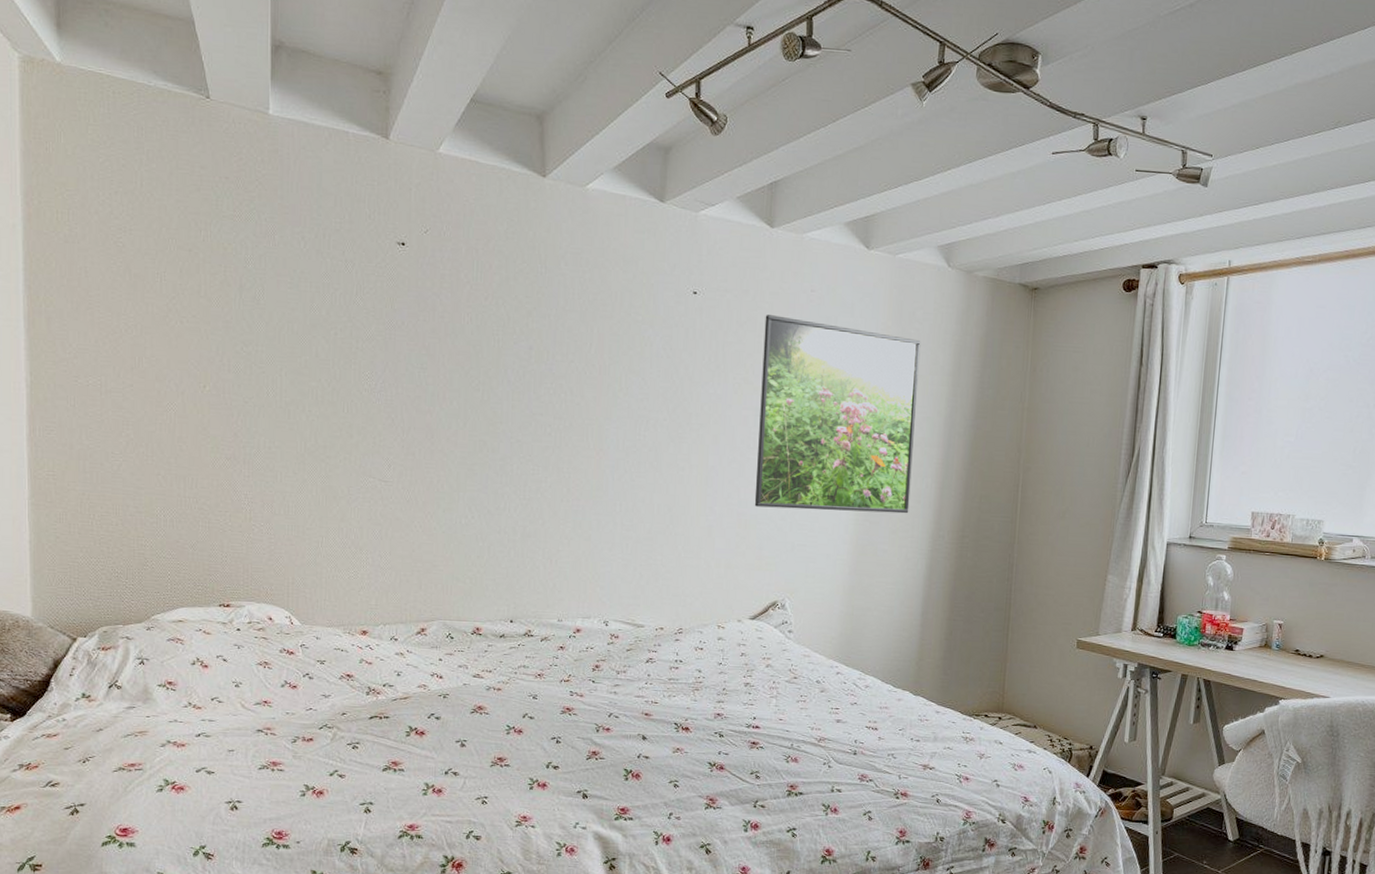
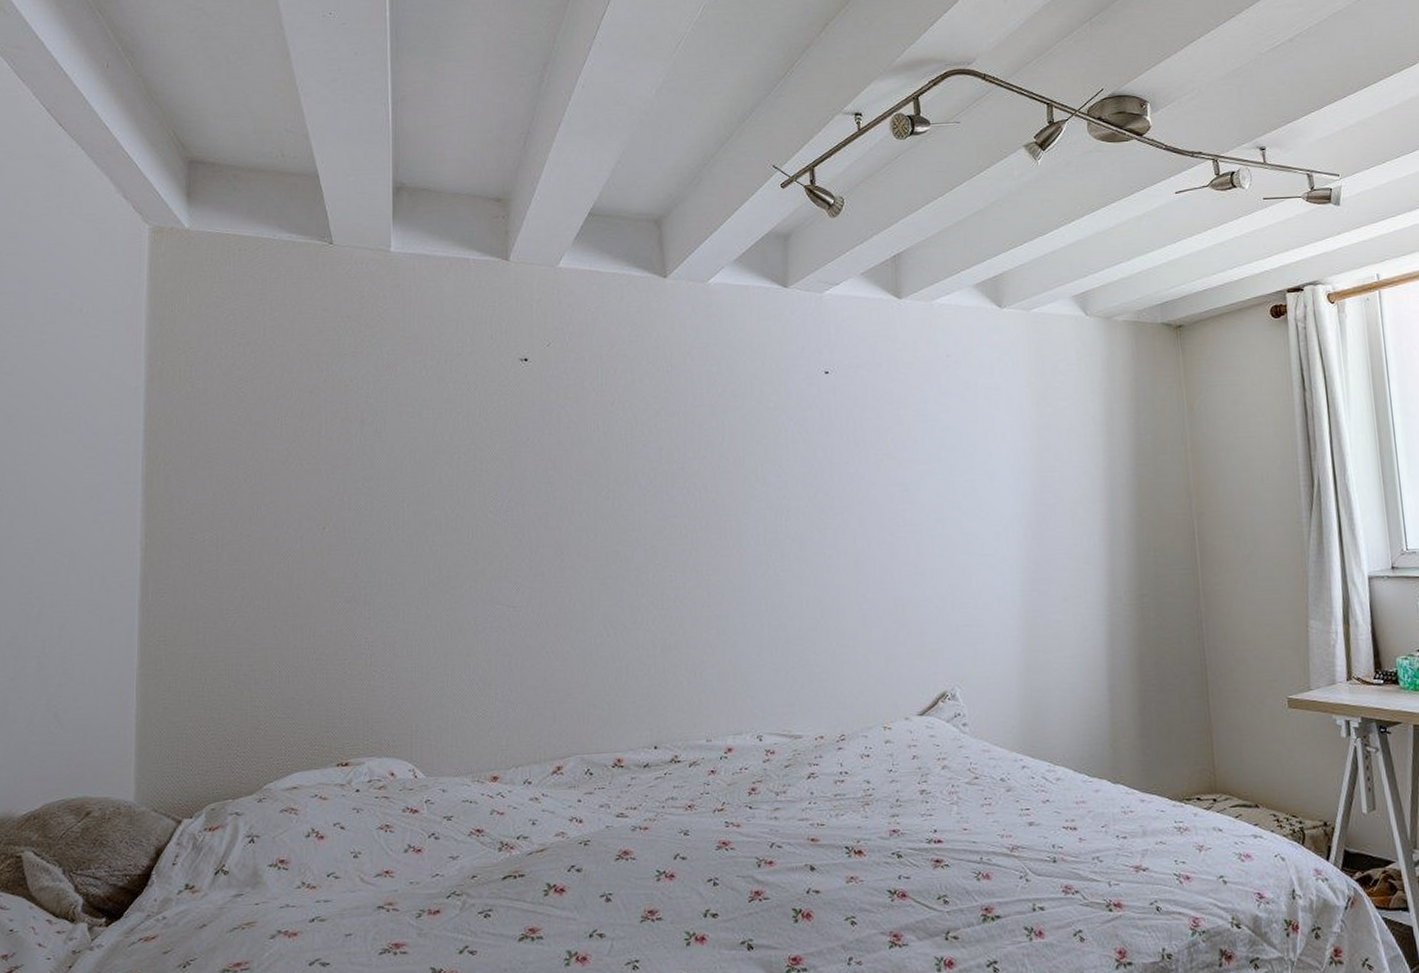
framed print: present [754,315,921,514] -> none [901,385,1079,589]

